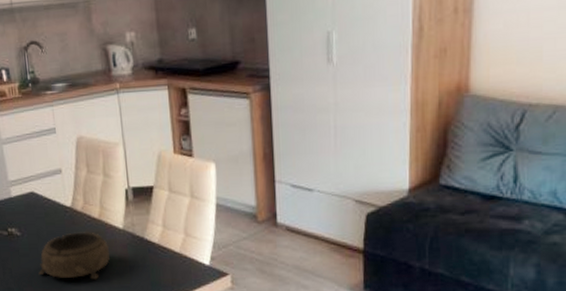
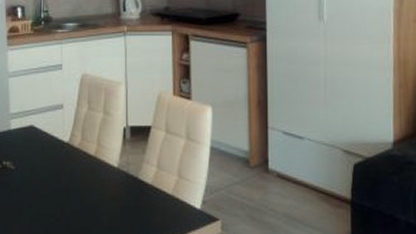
decorative bowl: present [38,232,110,280] -> none [28,168,103,220]

